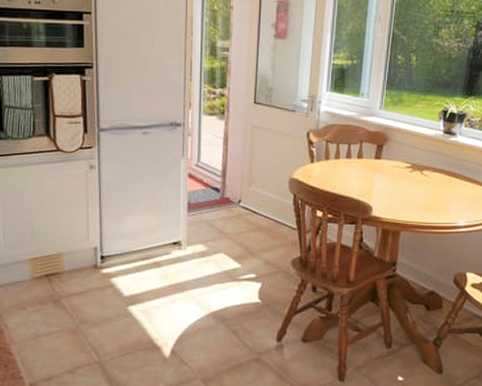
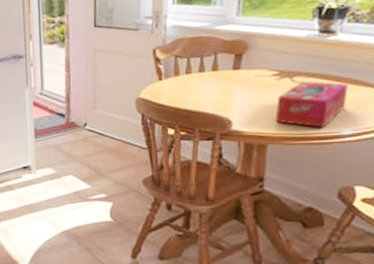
tissue box: none [407,175,464,218] -> present [275,81,348,128]

